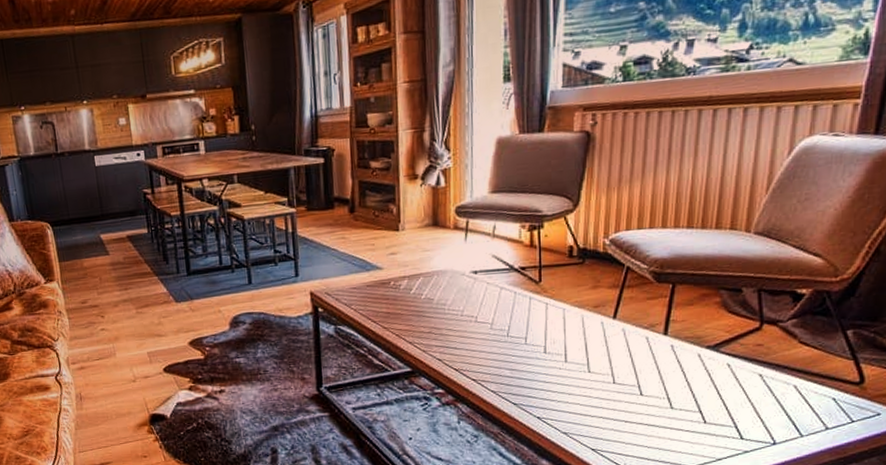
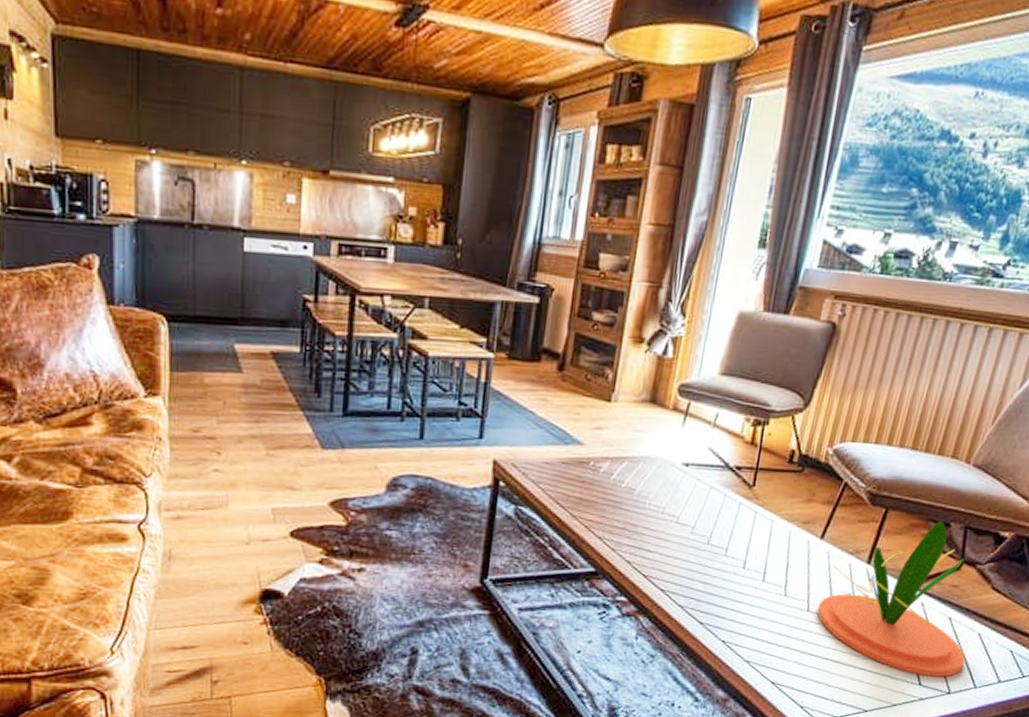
plant: none [623,287,785,431] -> present [817,521,965,677]

